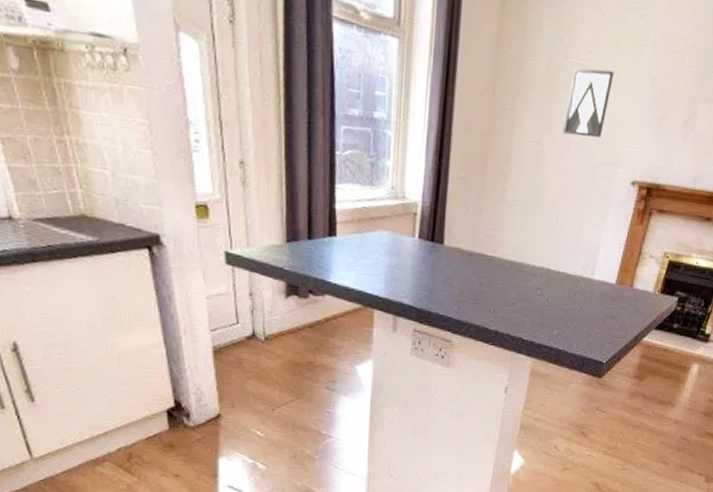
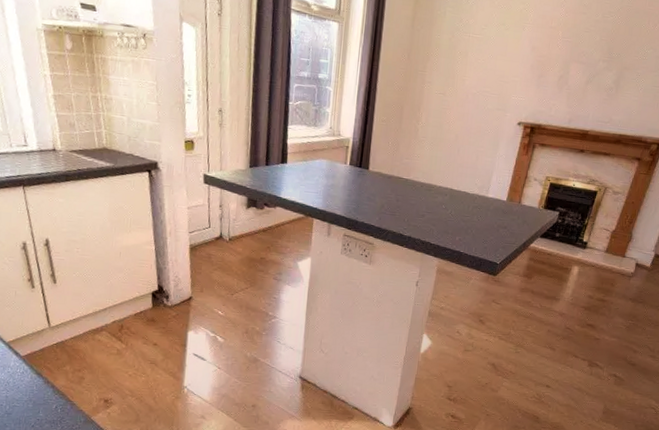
wall art: present [563,68,614,138] -> none [463,40,502,90]

